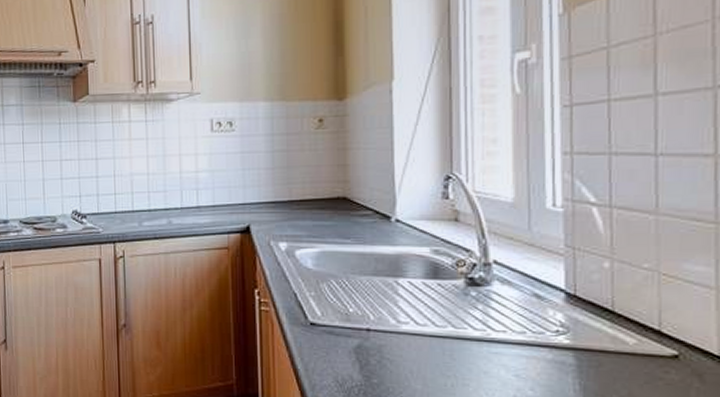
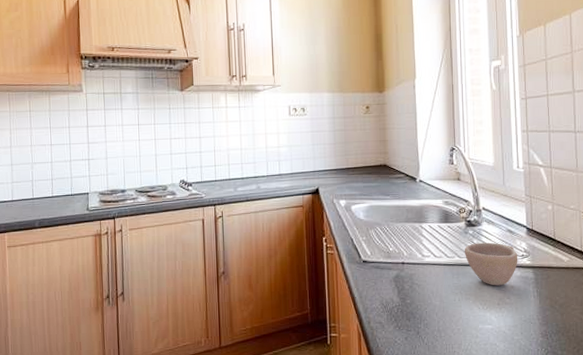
cup: none [463,309,550,371] -> present [465,242,518,286]

